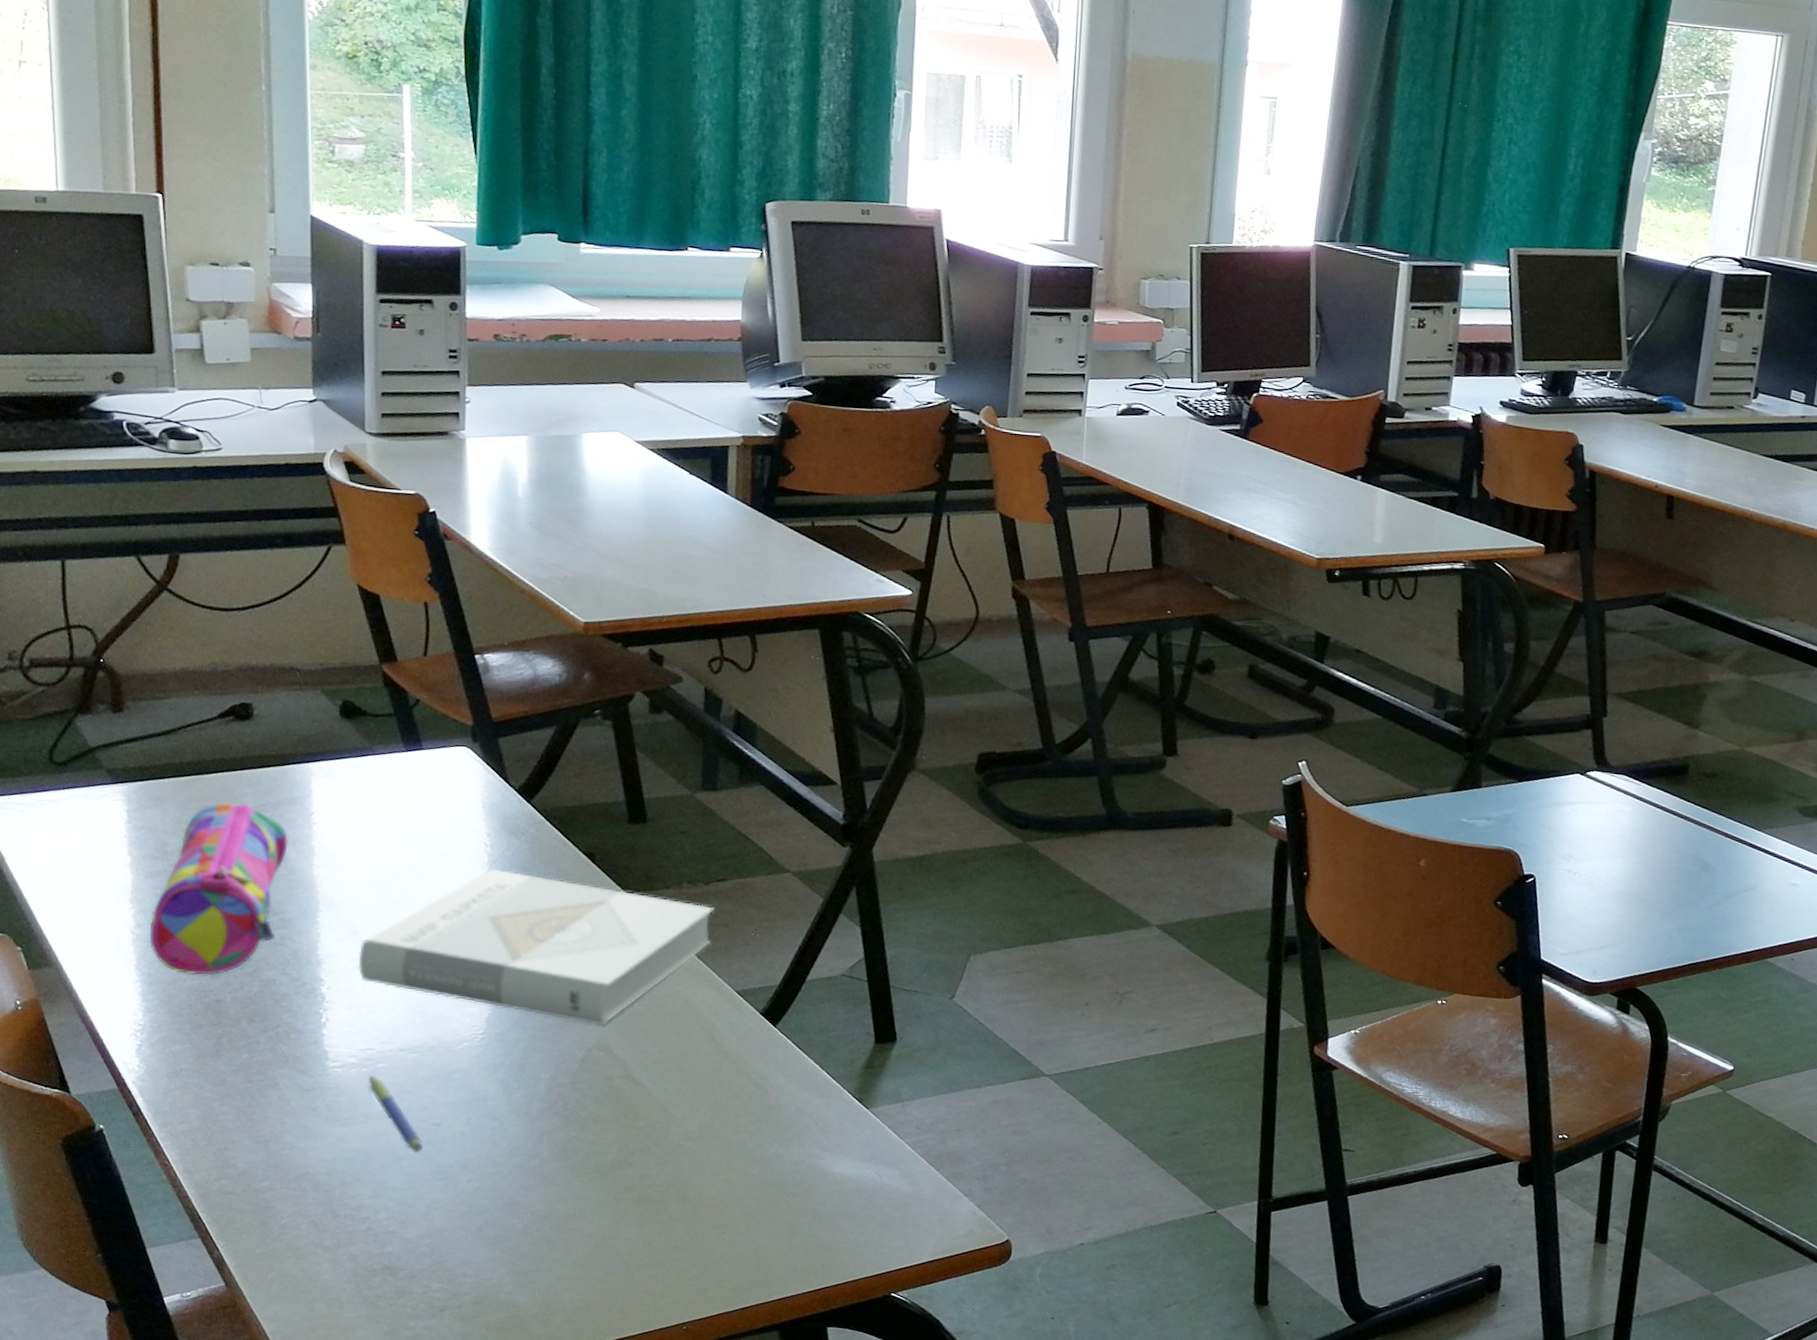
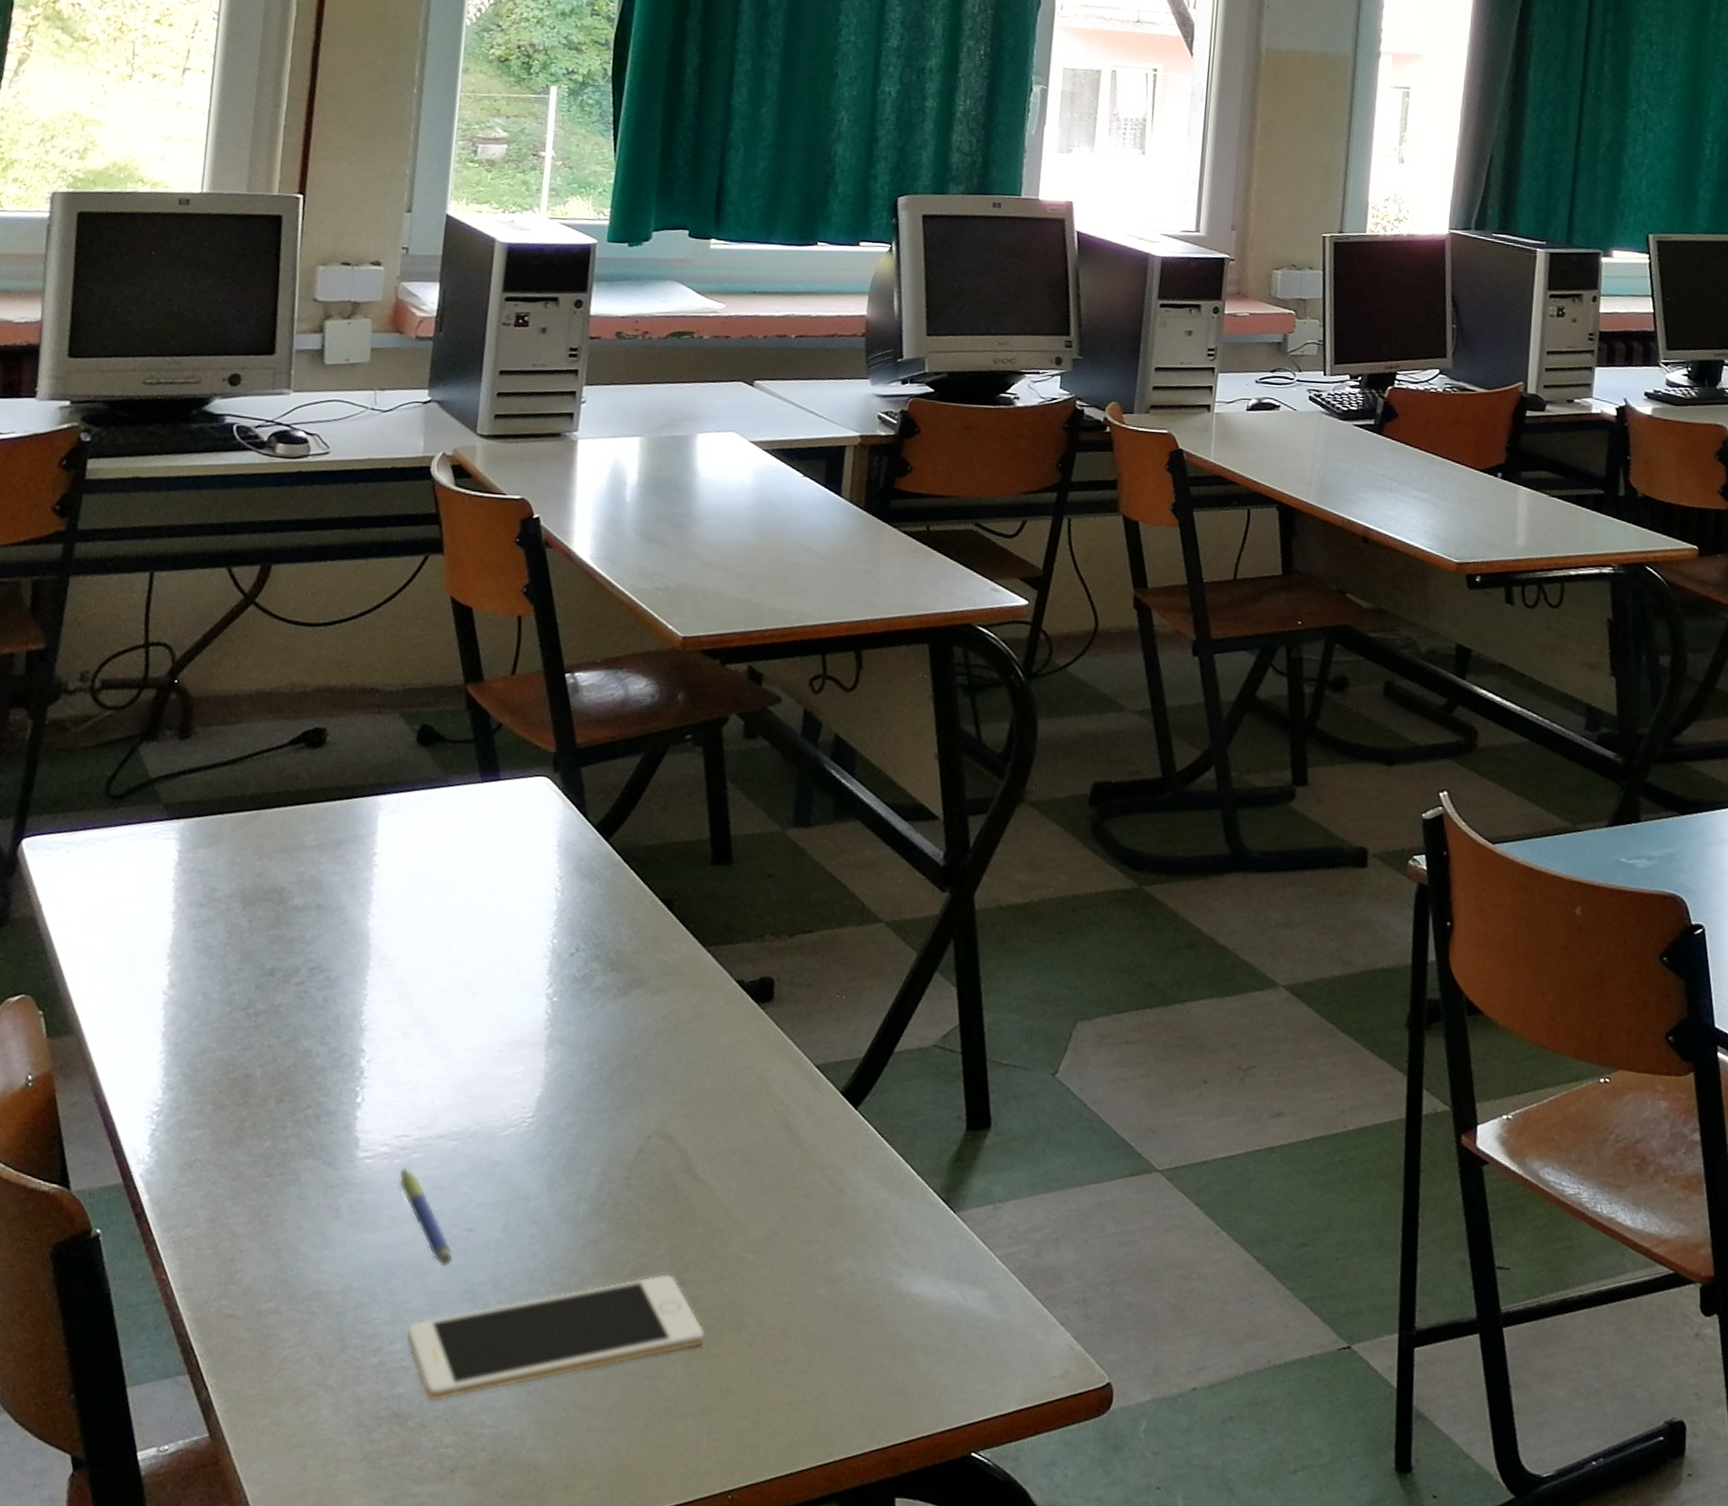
pencil case: present [149,802,288,976] -> none [181,841,347,1045]
book: present [358,869,715,1026] -> none [403,918,798,1107]
cell phone: none [389,1158,653,1258] -> present [406,1274,705,1402]

